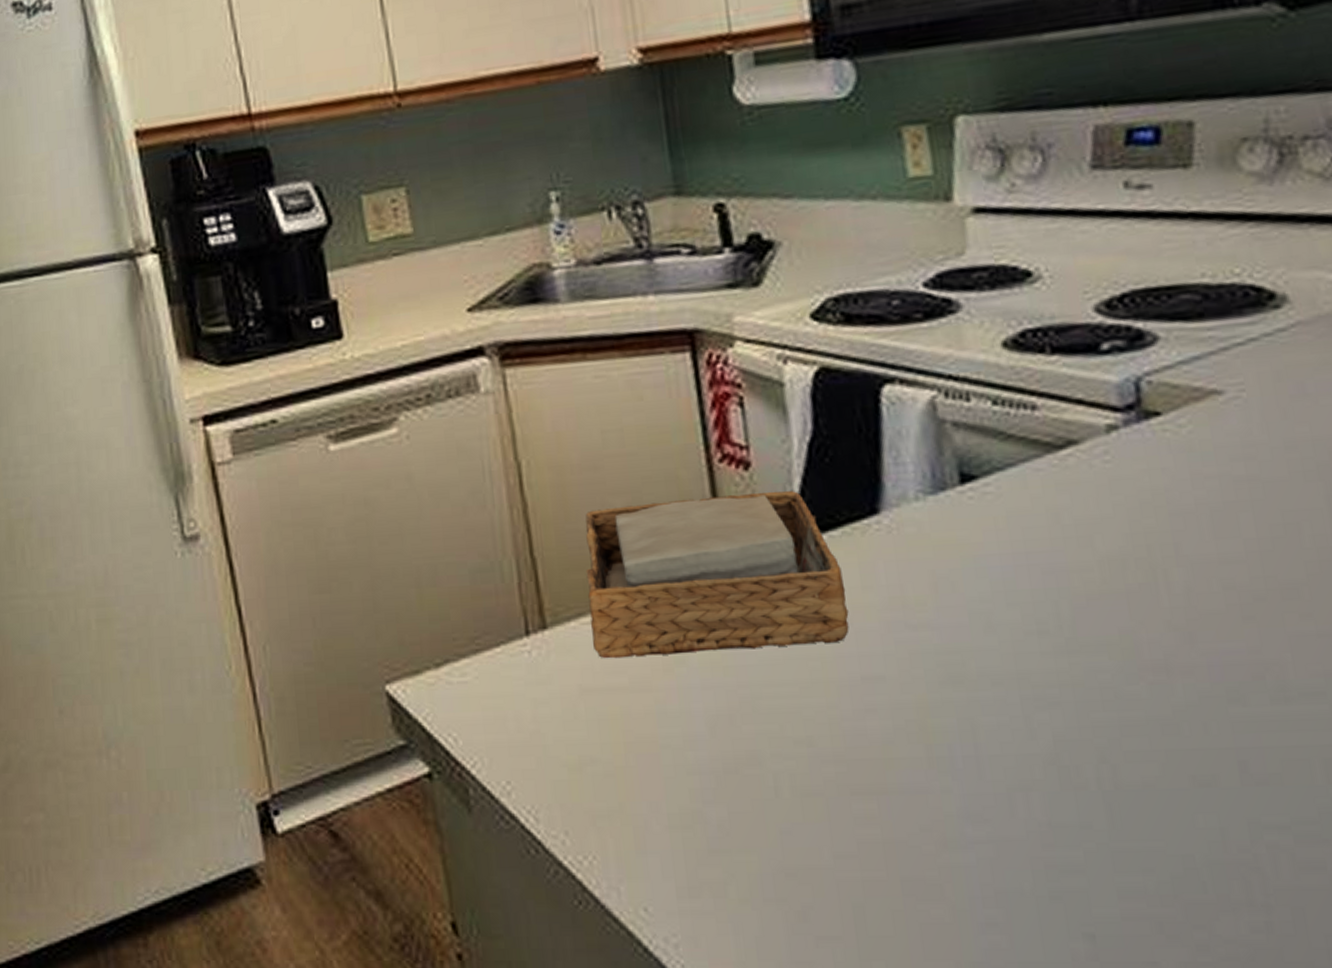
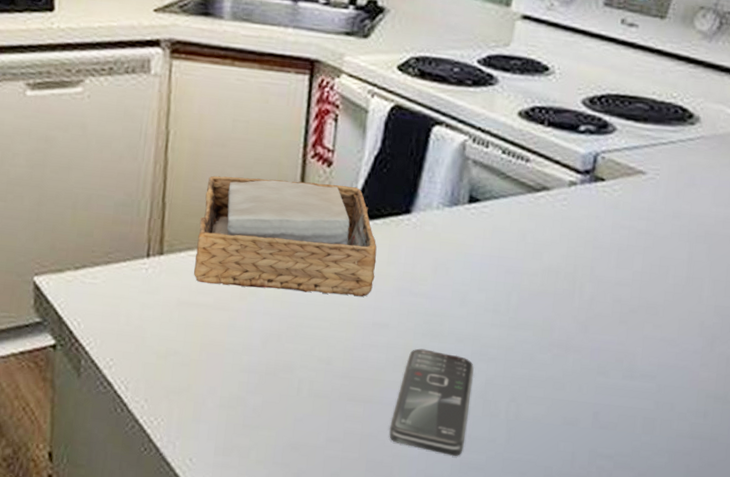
mobile phone: none [922,704,1045,857] -> present [389,348,474,456]

